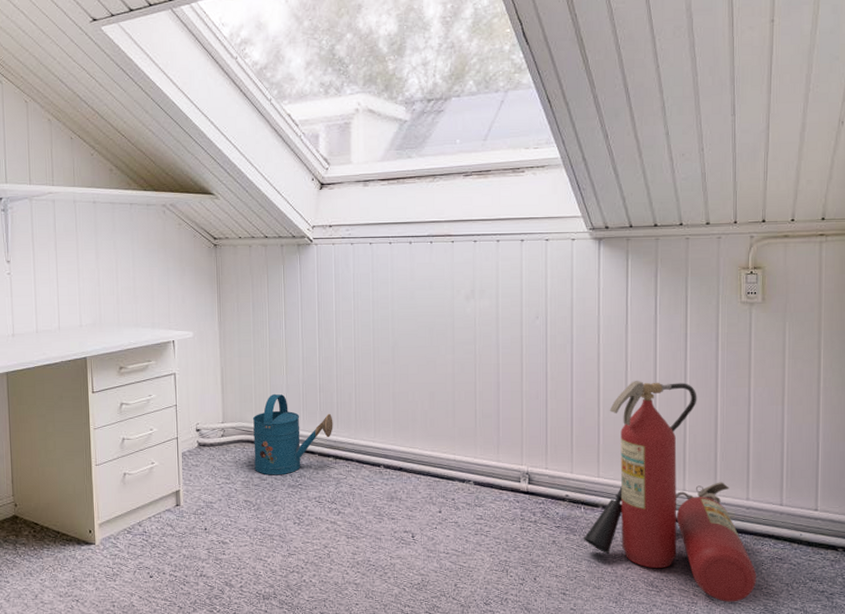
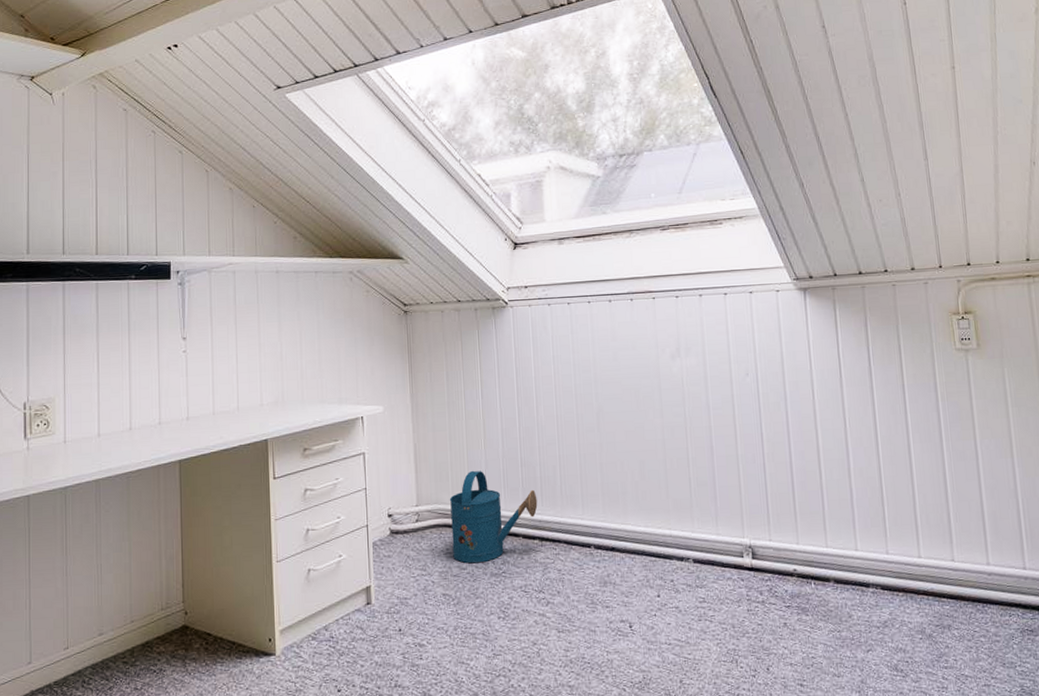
fire extinguisher: present [583,380,756,602] -> none [816,437,1009,685]

